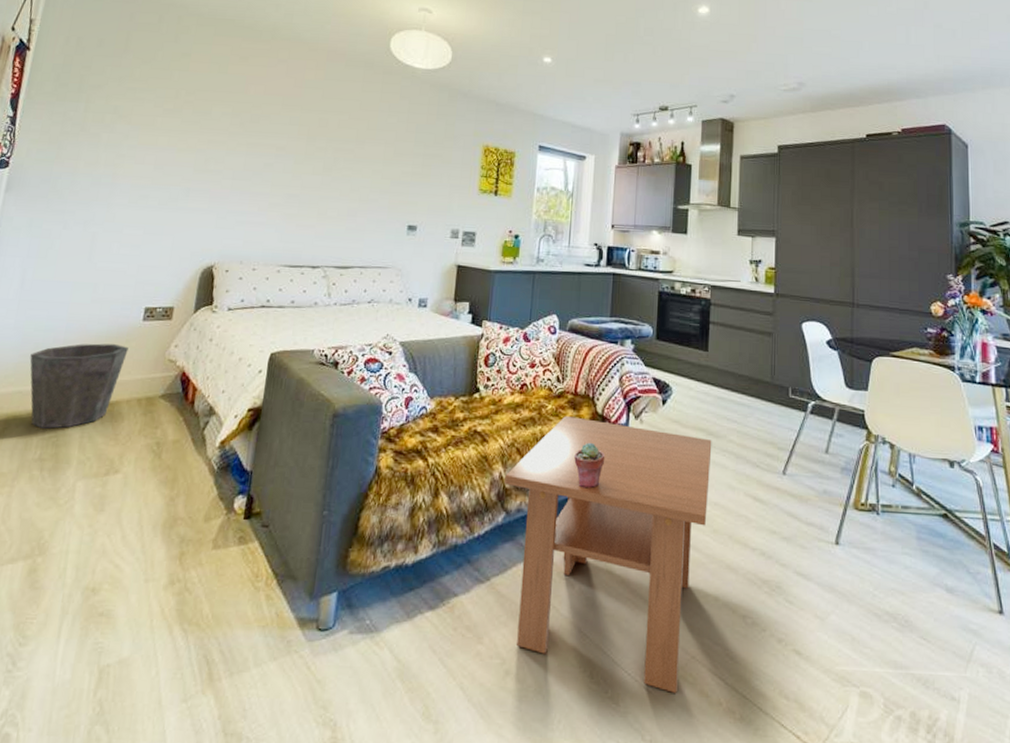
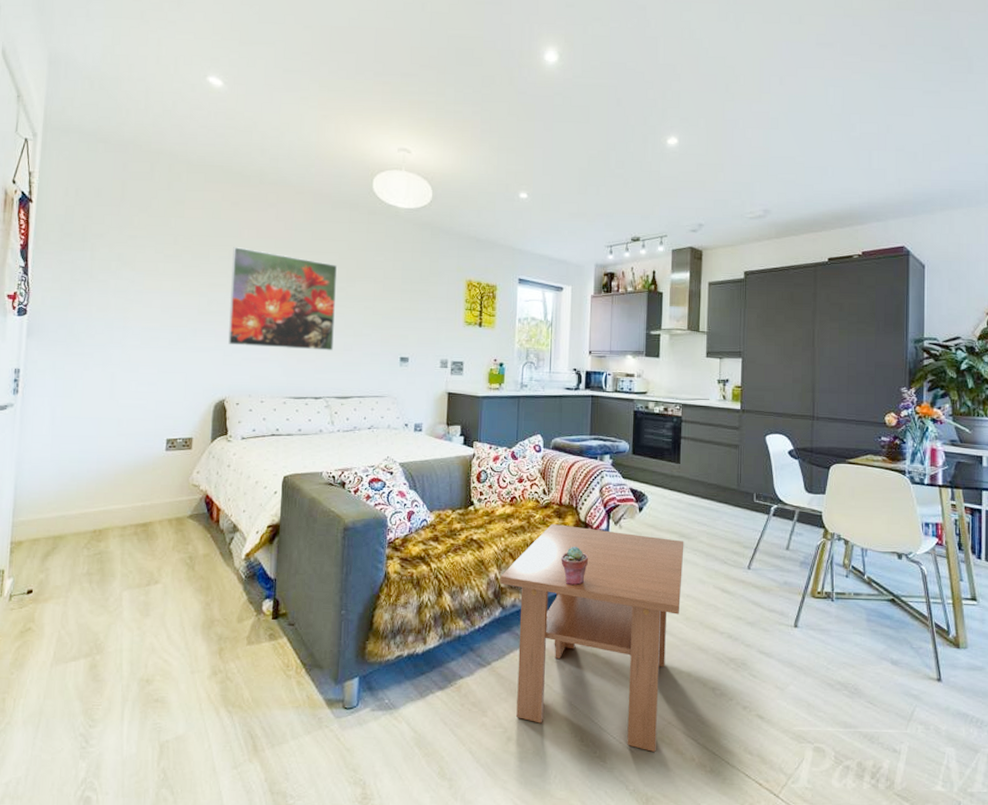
waste bin: present [29,343,129,429] -> none [68,472,155,547]
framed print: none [223,103,348,216] -> present [228,247,338,351]

